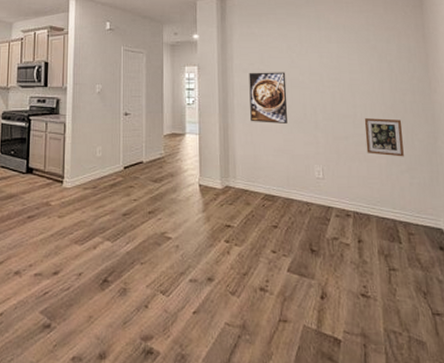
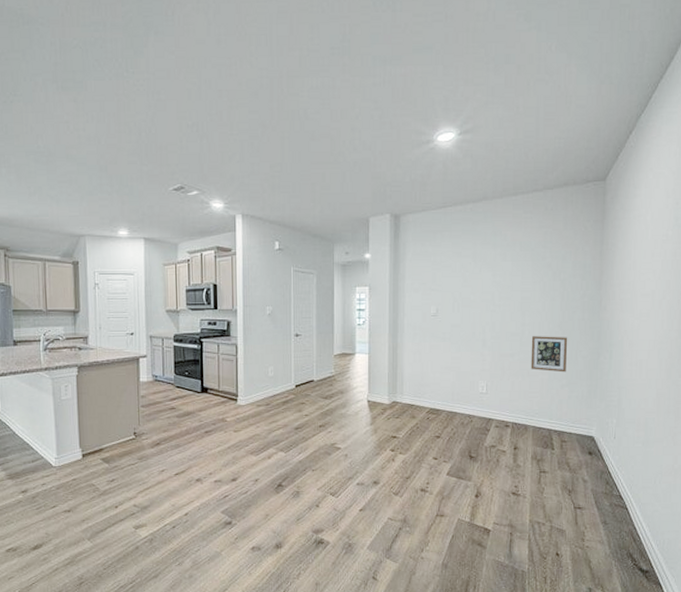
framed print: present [249,72,288,123] -> none [420,291,457,342]

